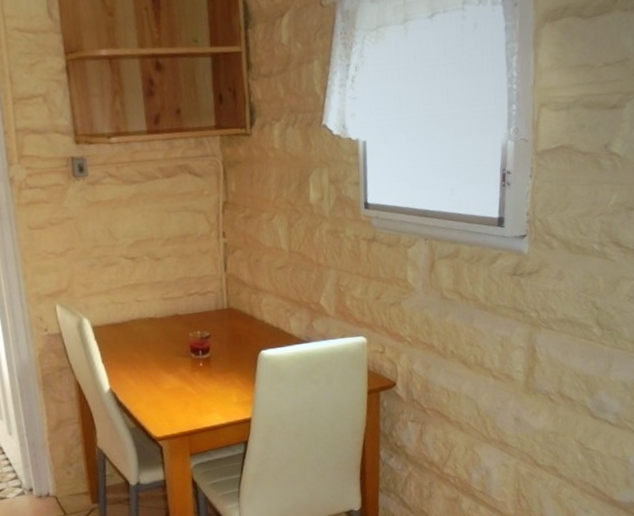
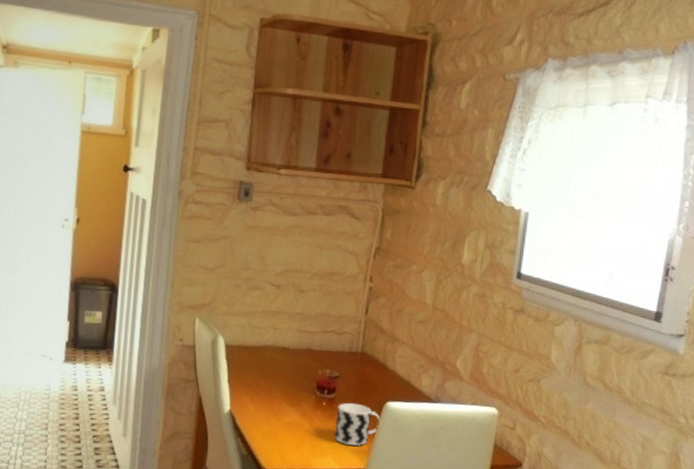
cup: none [214,358,259,399] -> present [334,402,382,446]

